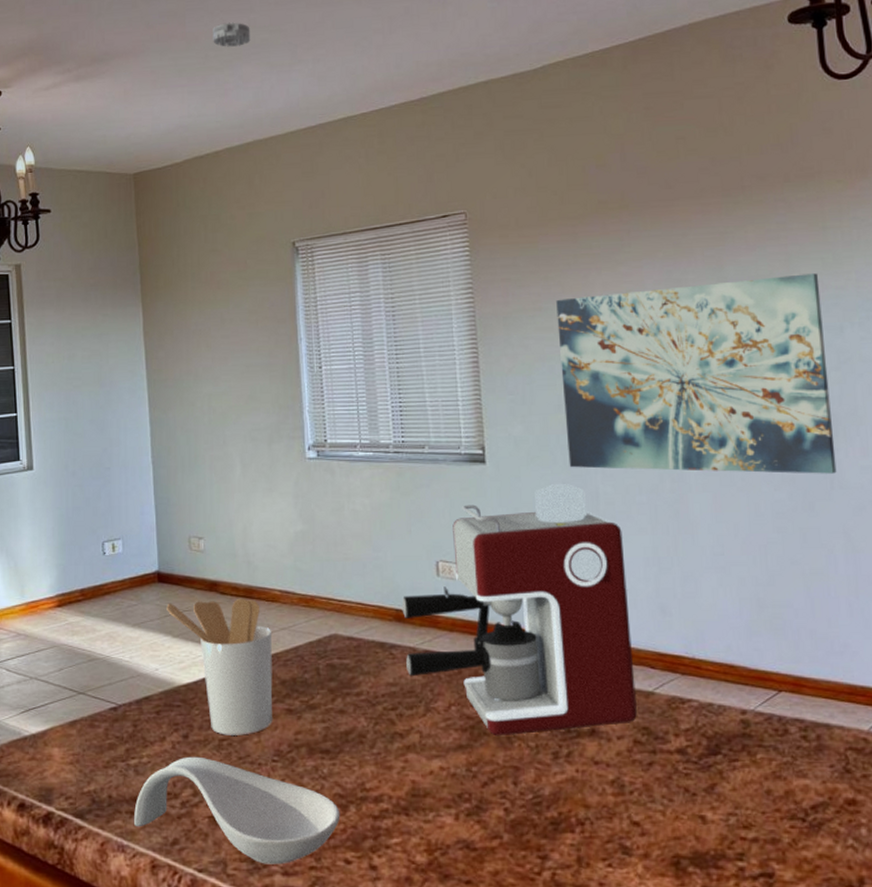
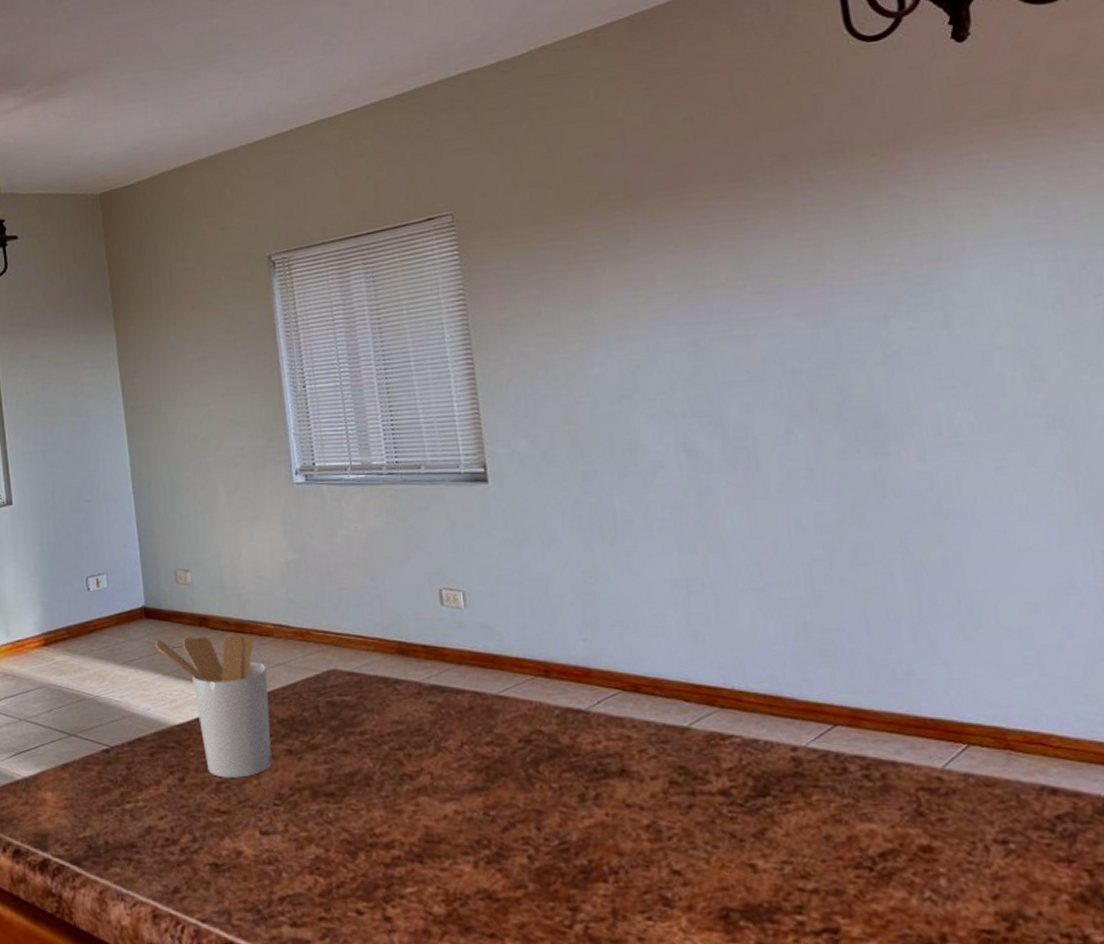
spoon rest: present [133,756,340,865] -> none [131,800,349,915]
smoke detector: present [213,22,251,47] -> none [174,29,214,56]
coffee maker: present [401,483,637,737] -> none [404,501,672,777]
wall art: present [556,273,837,474] -> none [557,258,889,484]

